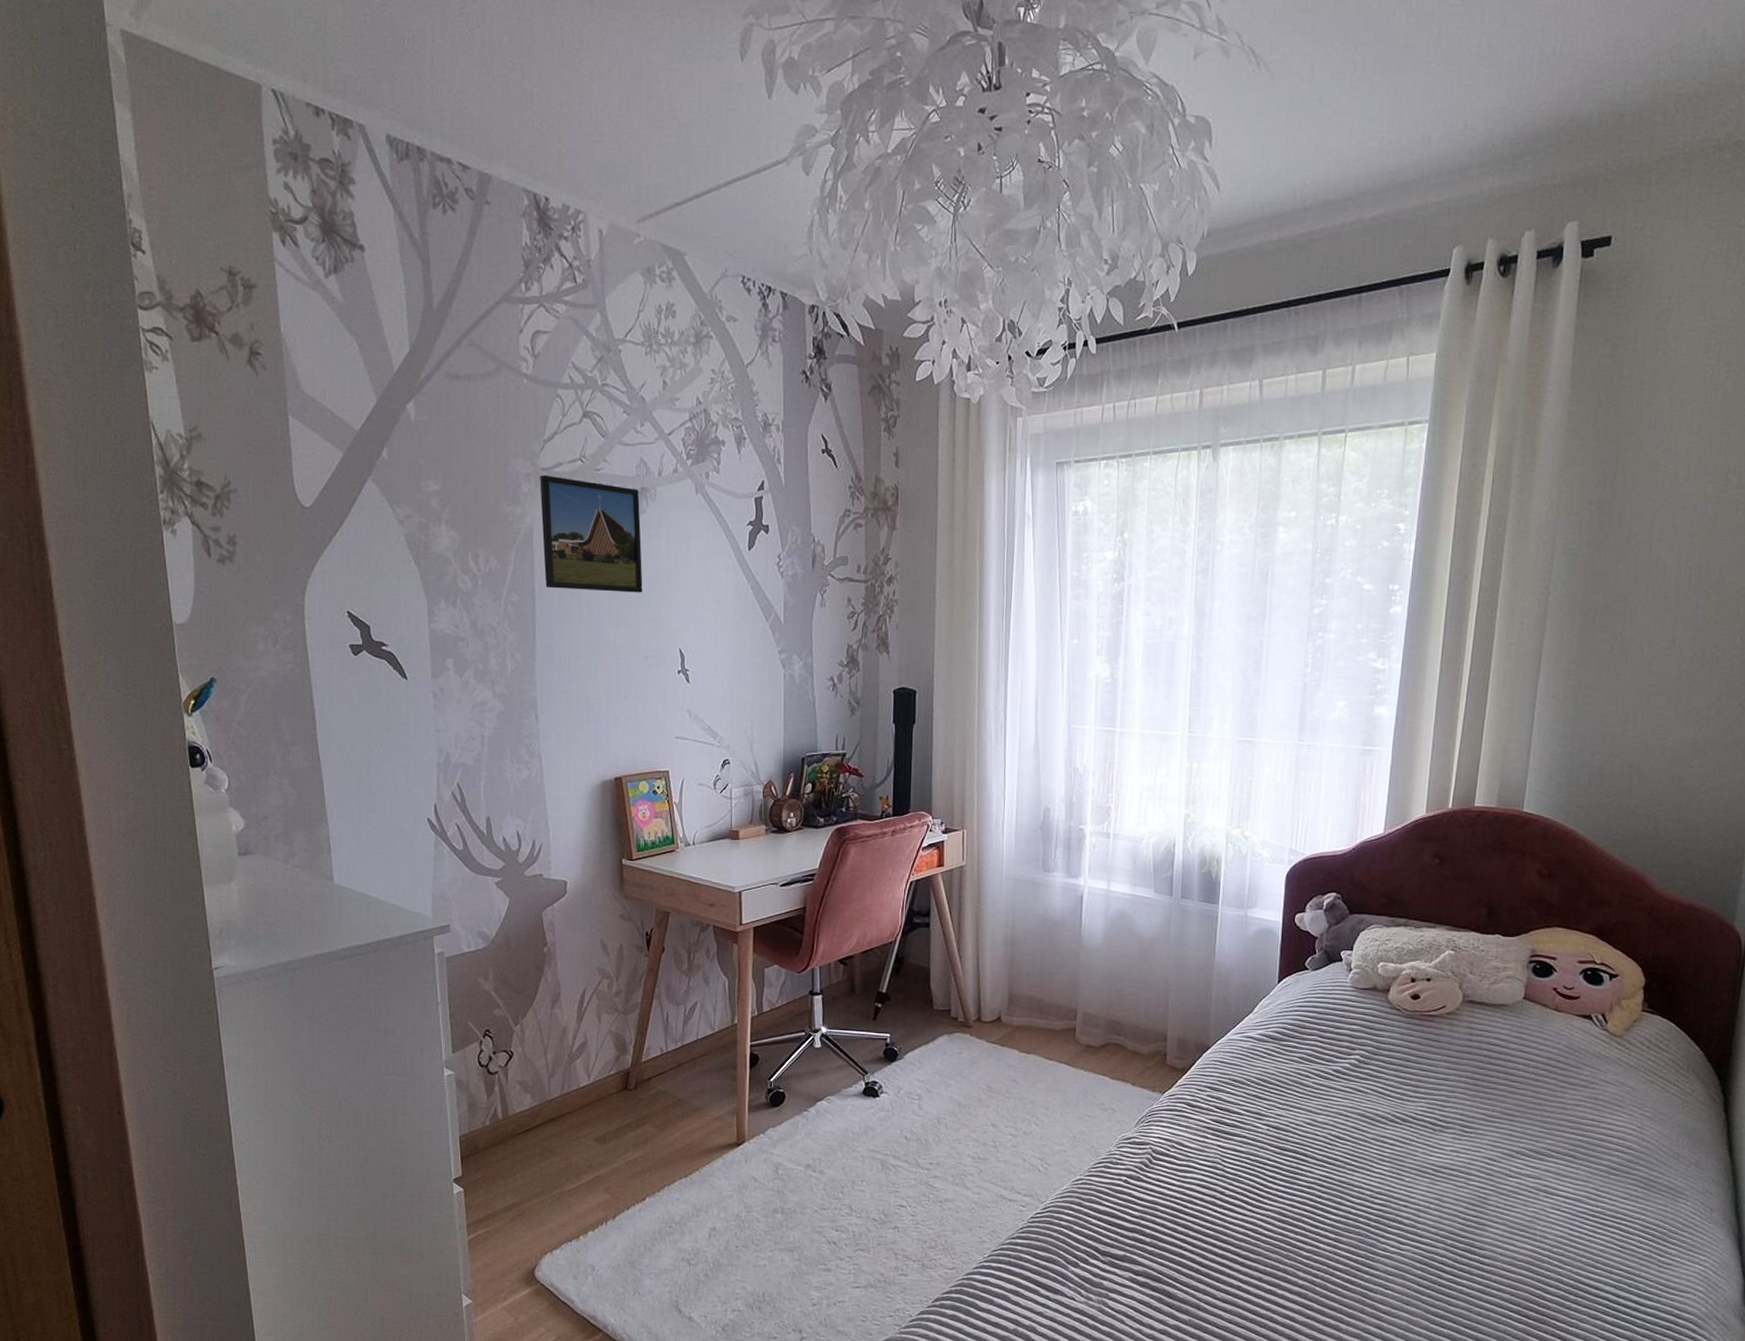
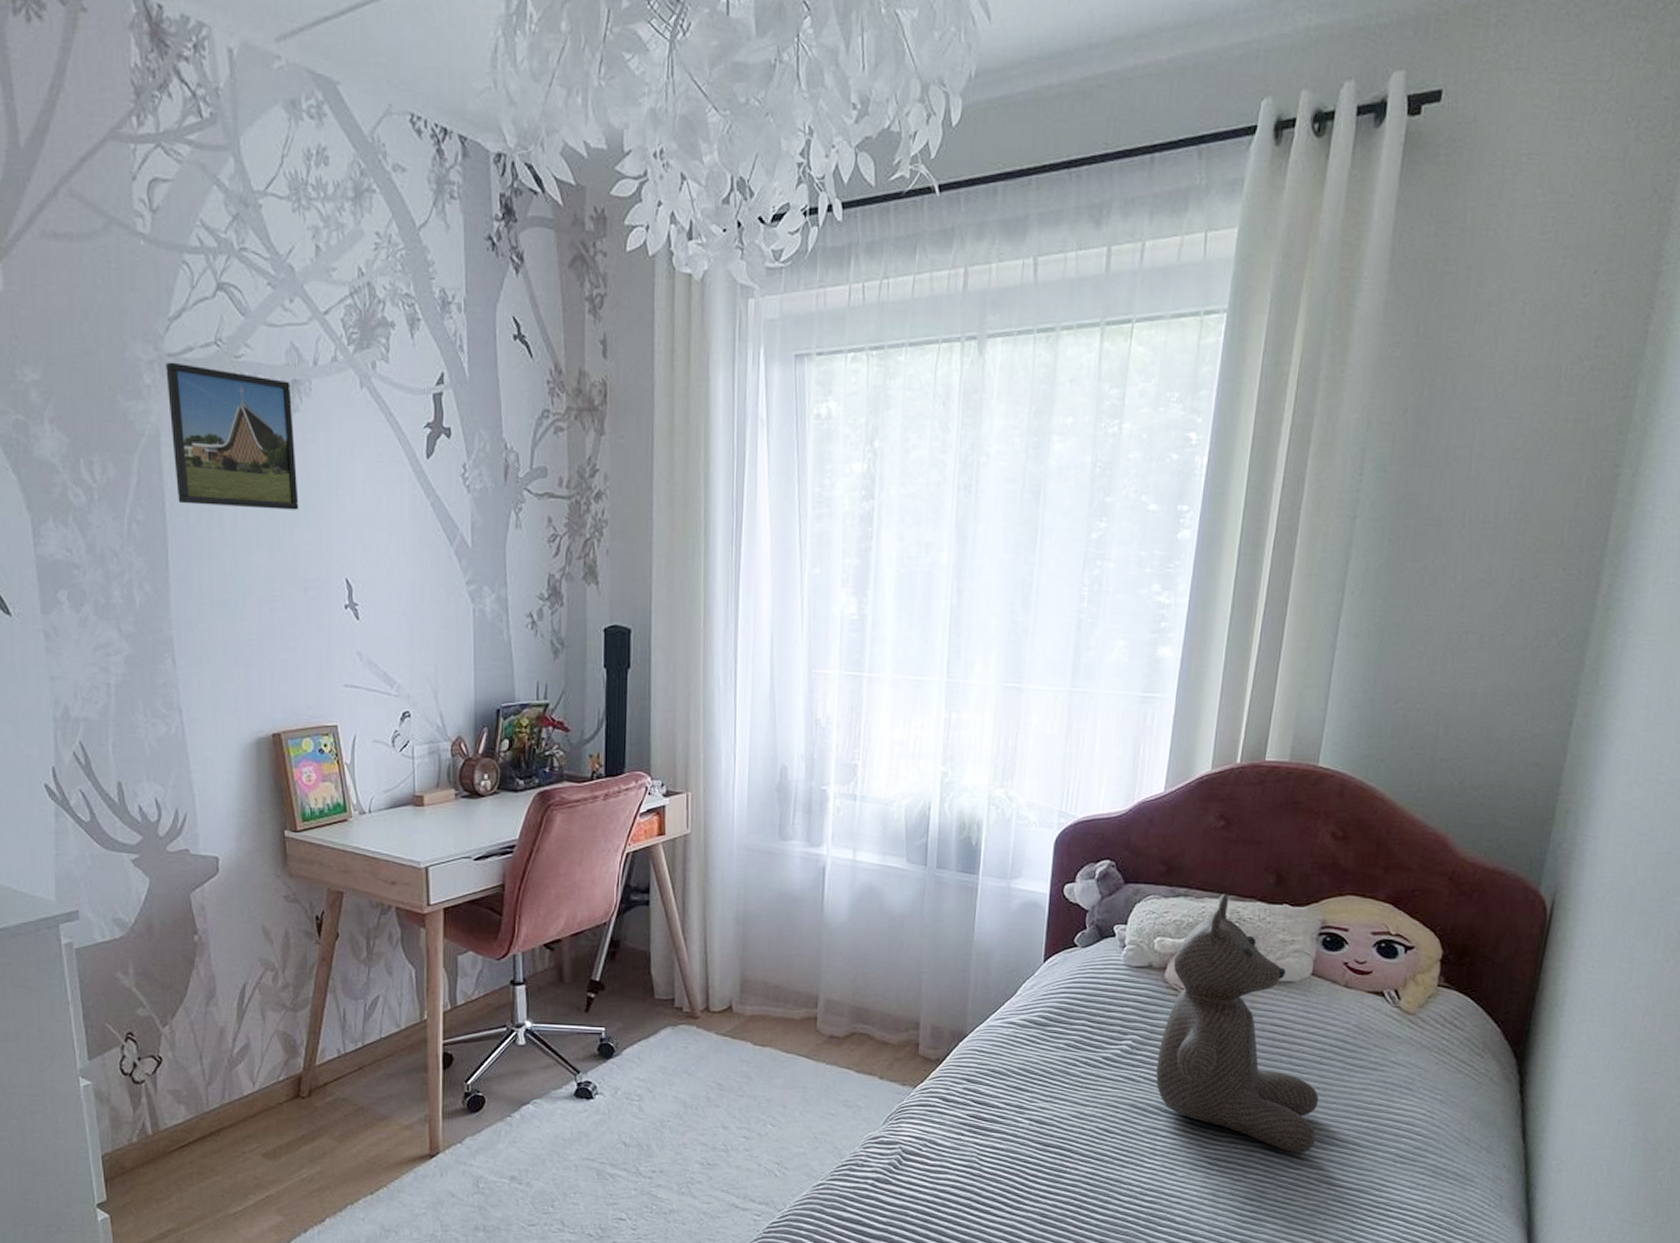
teddy bear: none [1382,924,1535,1164] -> present [1156,894,1319,1154]

